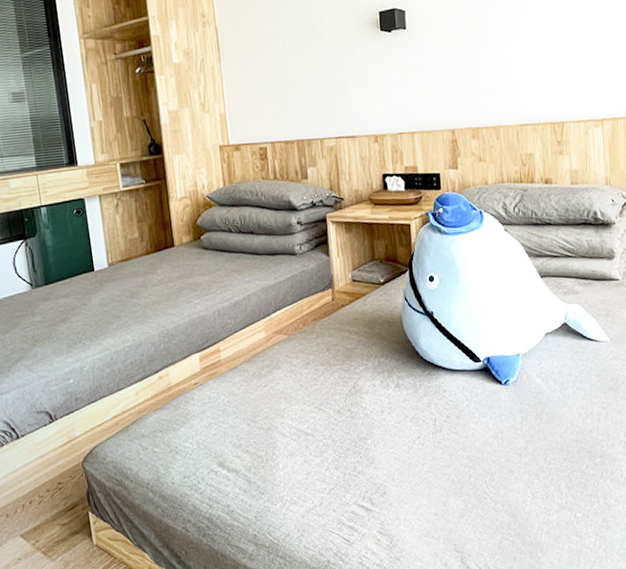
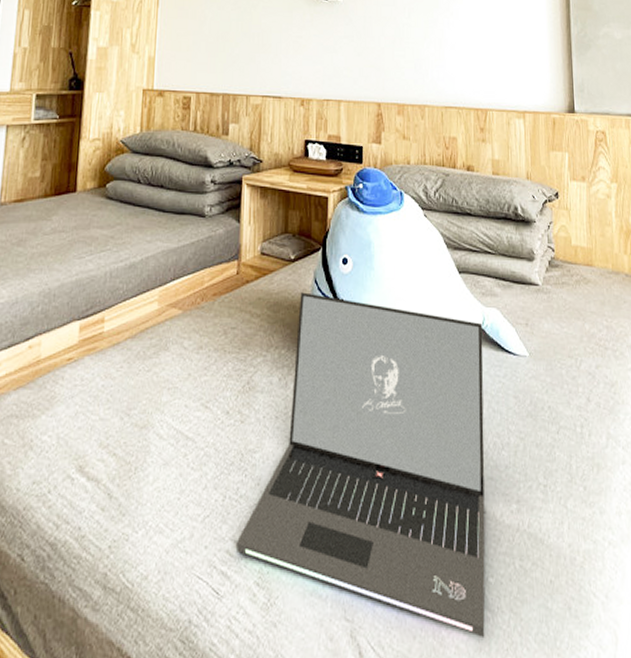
laptop: none [358,309,575,555] -> present [235,292,485,637]

